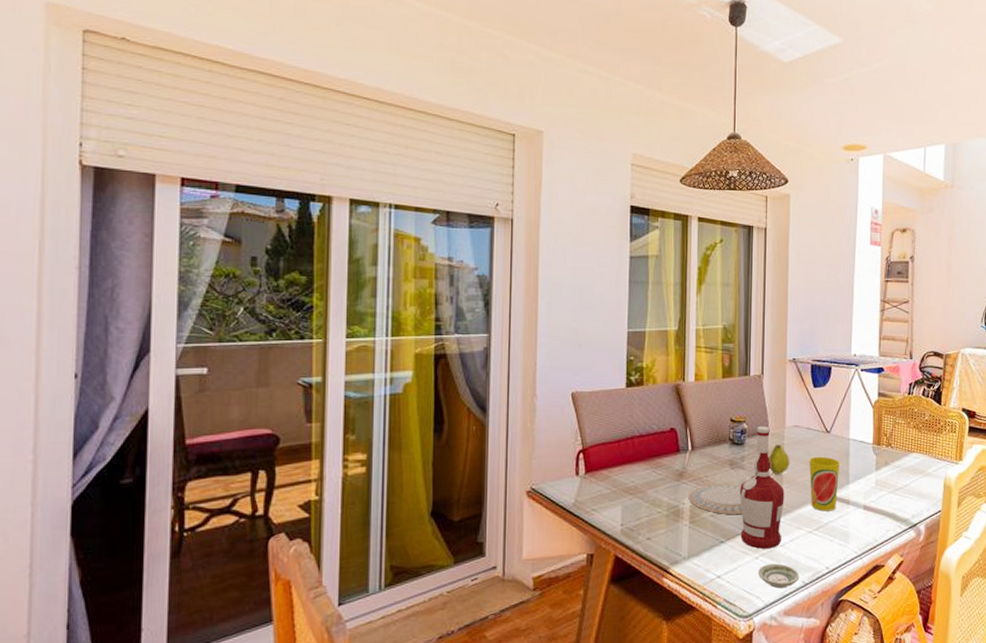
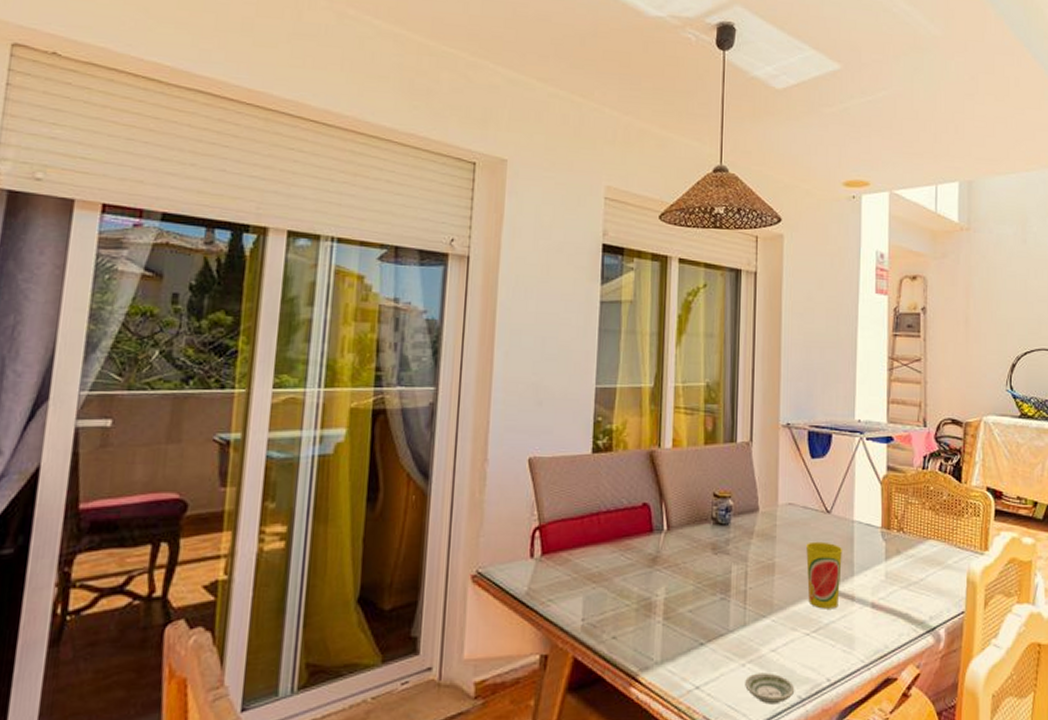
plate: present [688,485,742,515] -> none [662,573,727,611]
alcohol: present [739,425,785,549] -> none [722,502,777,654]
fruit: present [768,444,790,475] -> none [757,526,783,563]

